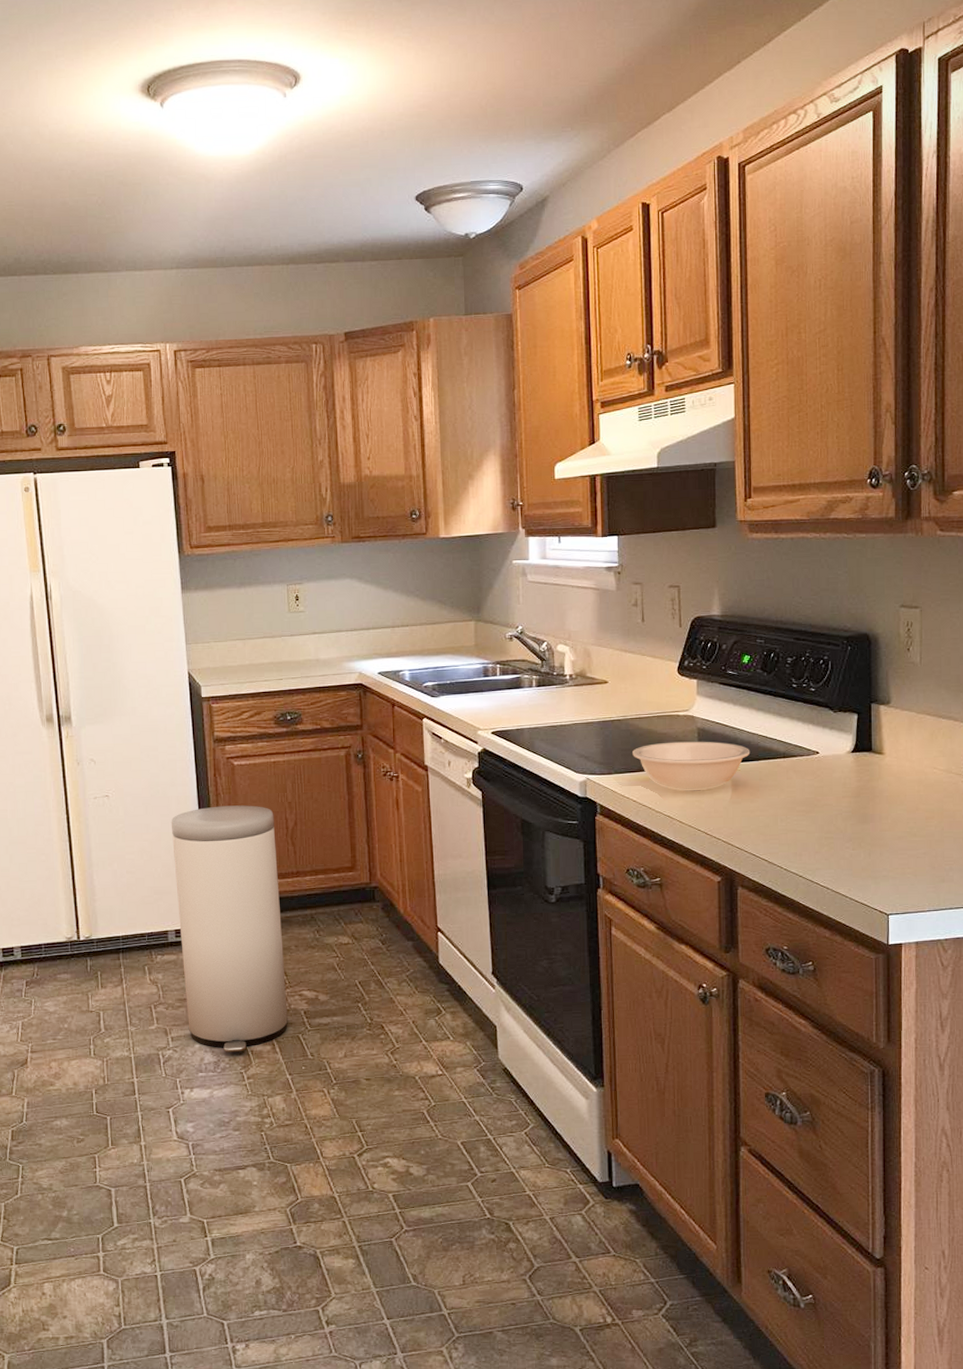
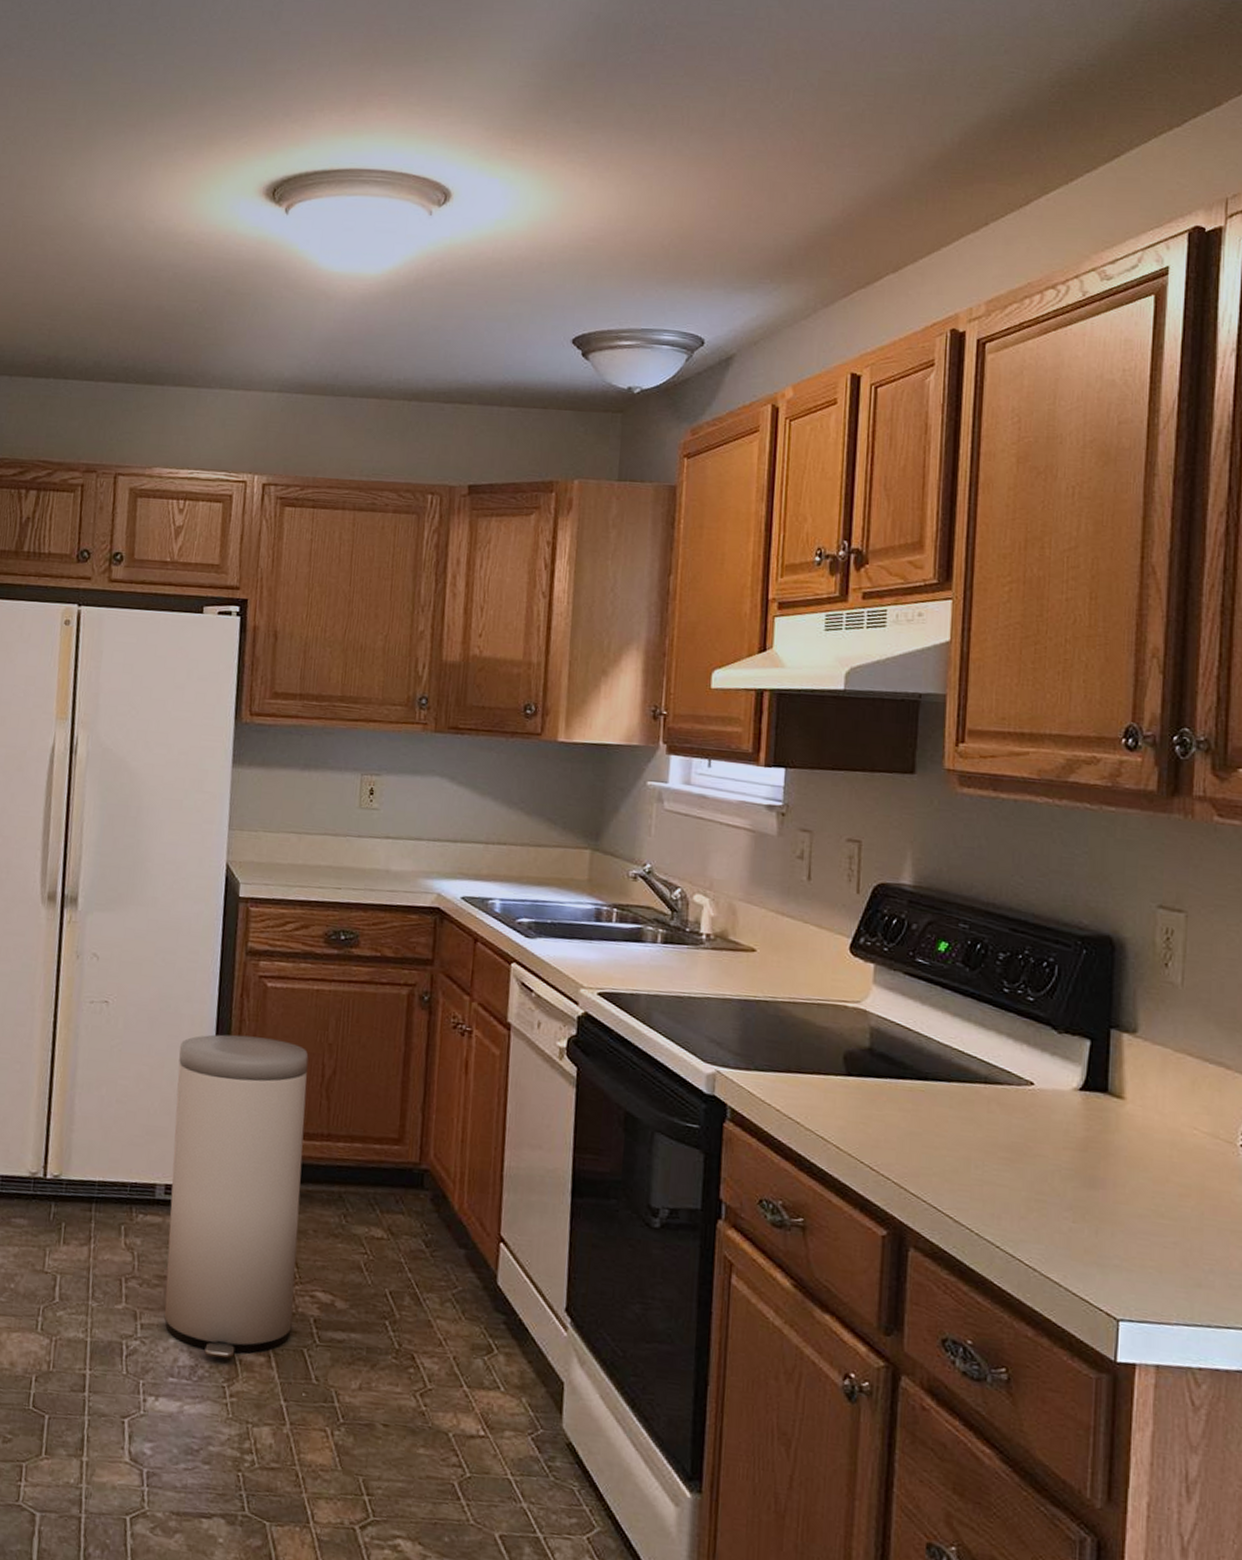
ceramic bowl: present [631,741,751,791] -> none [779,1038,940,1111]

